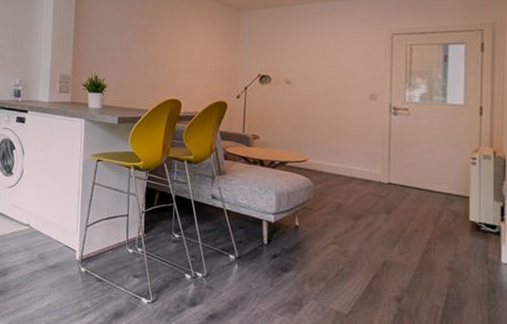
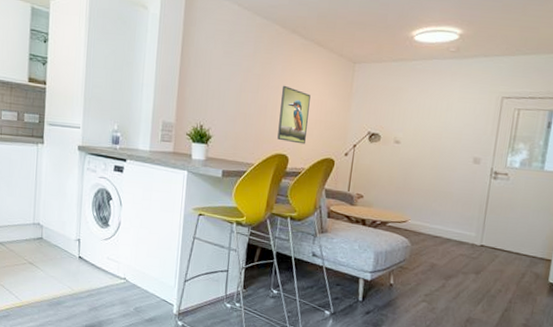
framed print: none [169,35,199,89] -> present [277,85,311,144]

